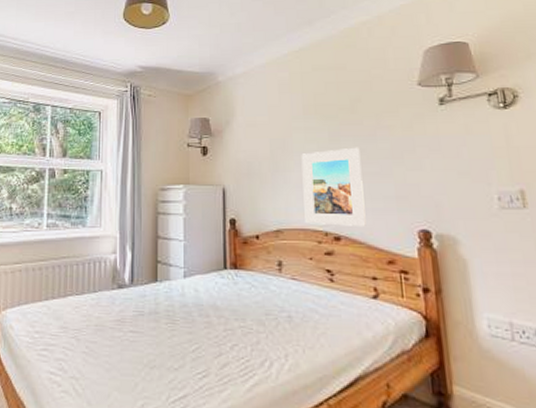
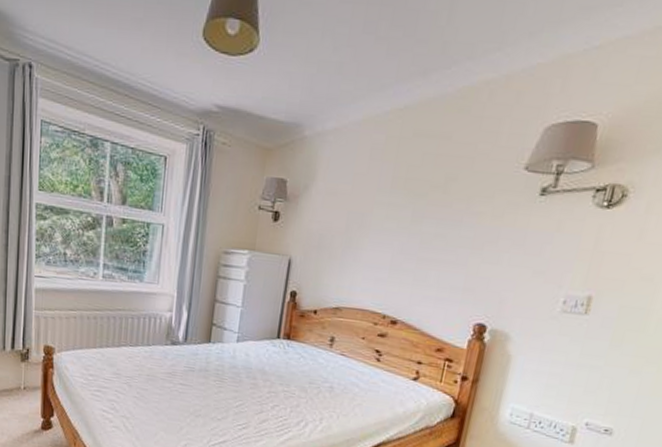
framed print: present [301,147,366,226] -> none [366,231,441,314]

